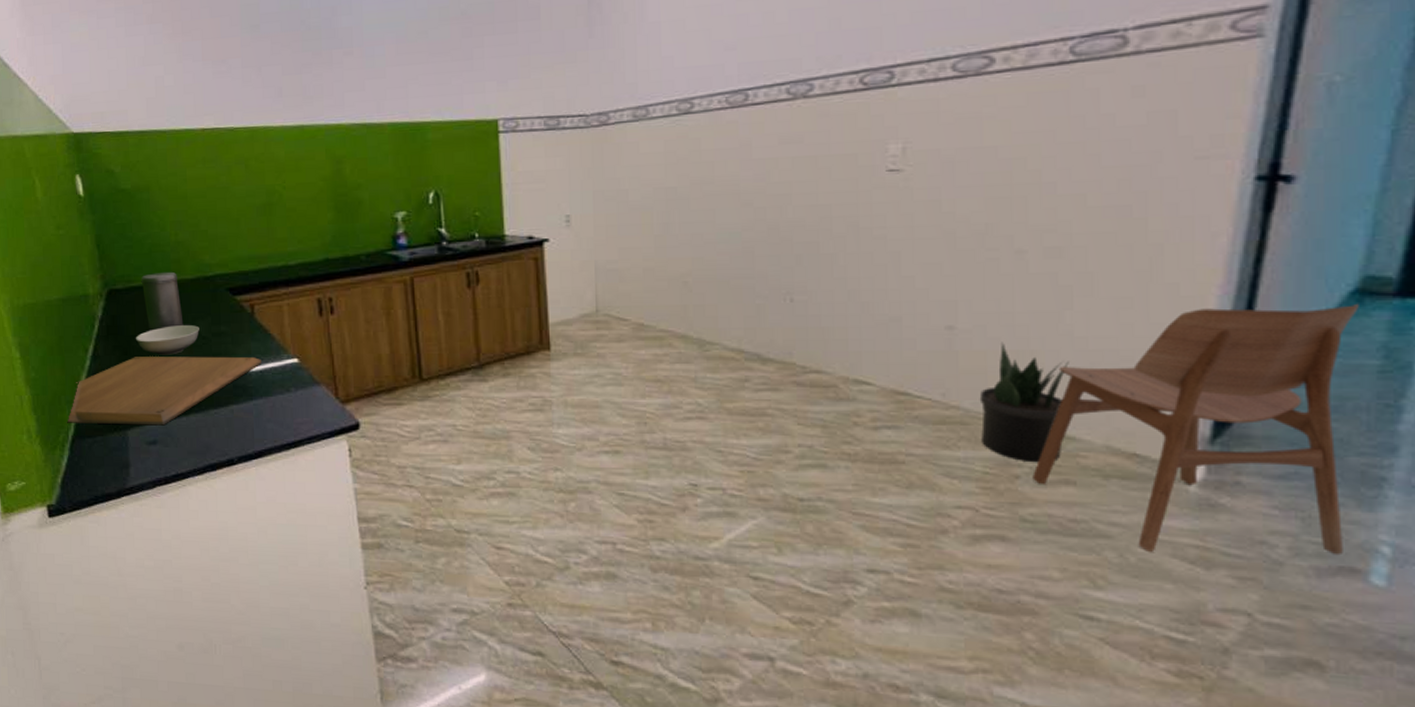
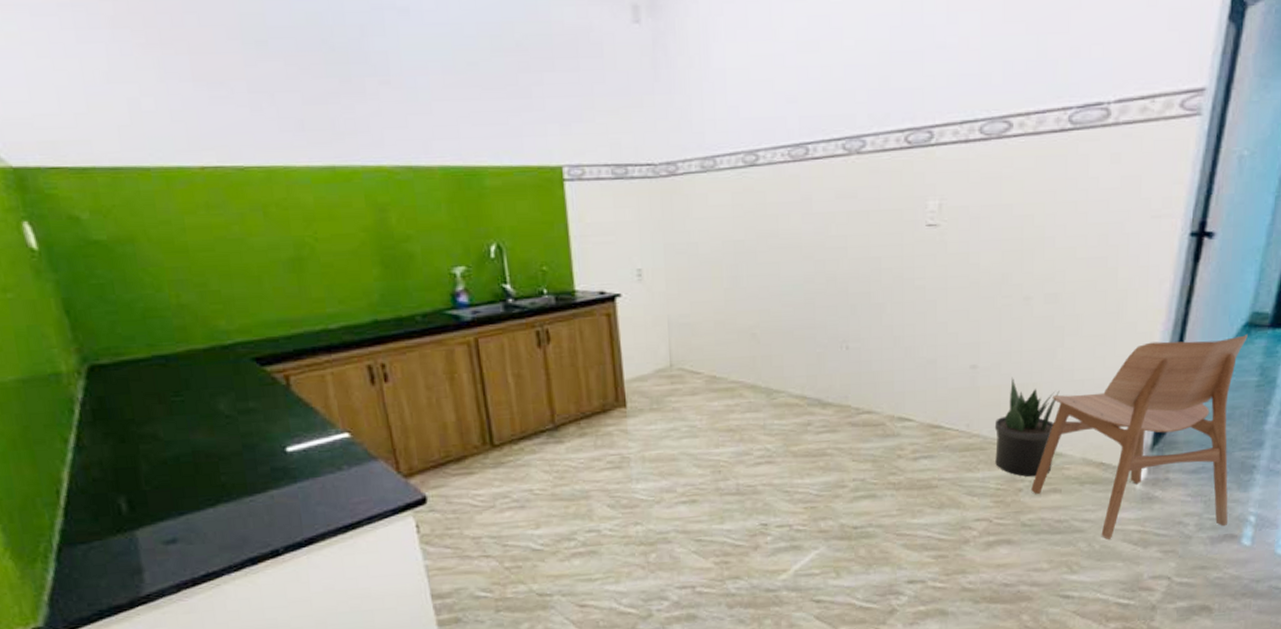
chopping board: present [66,356,261,426] -> none [46,435,304,530]
bowl: present [135,325,200,355] -> none [134,403,221,440]
canister: present [141,271,184,331] -> none [134,340,199,413]

